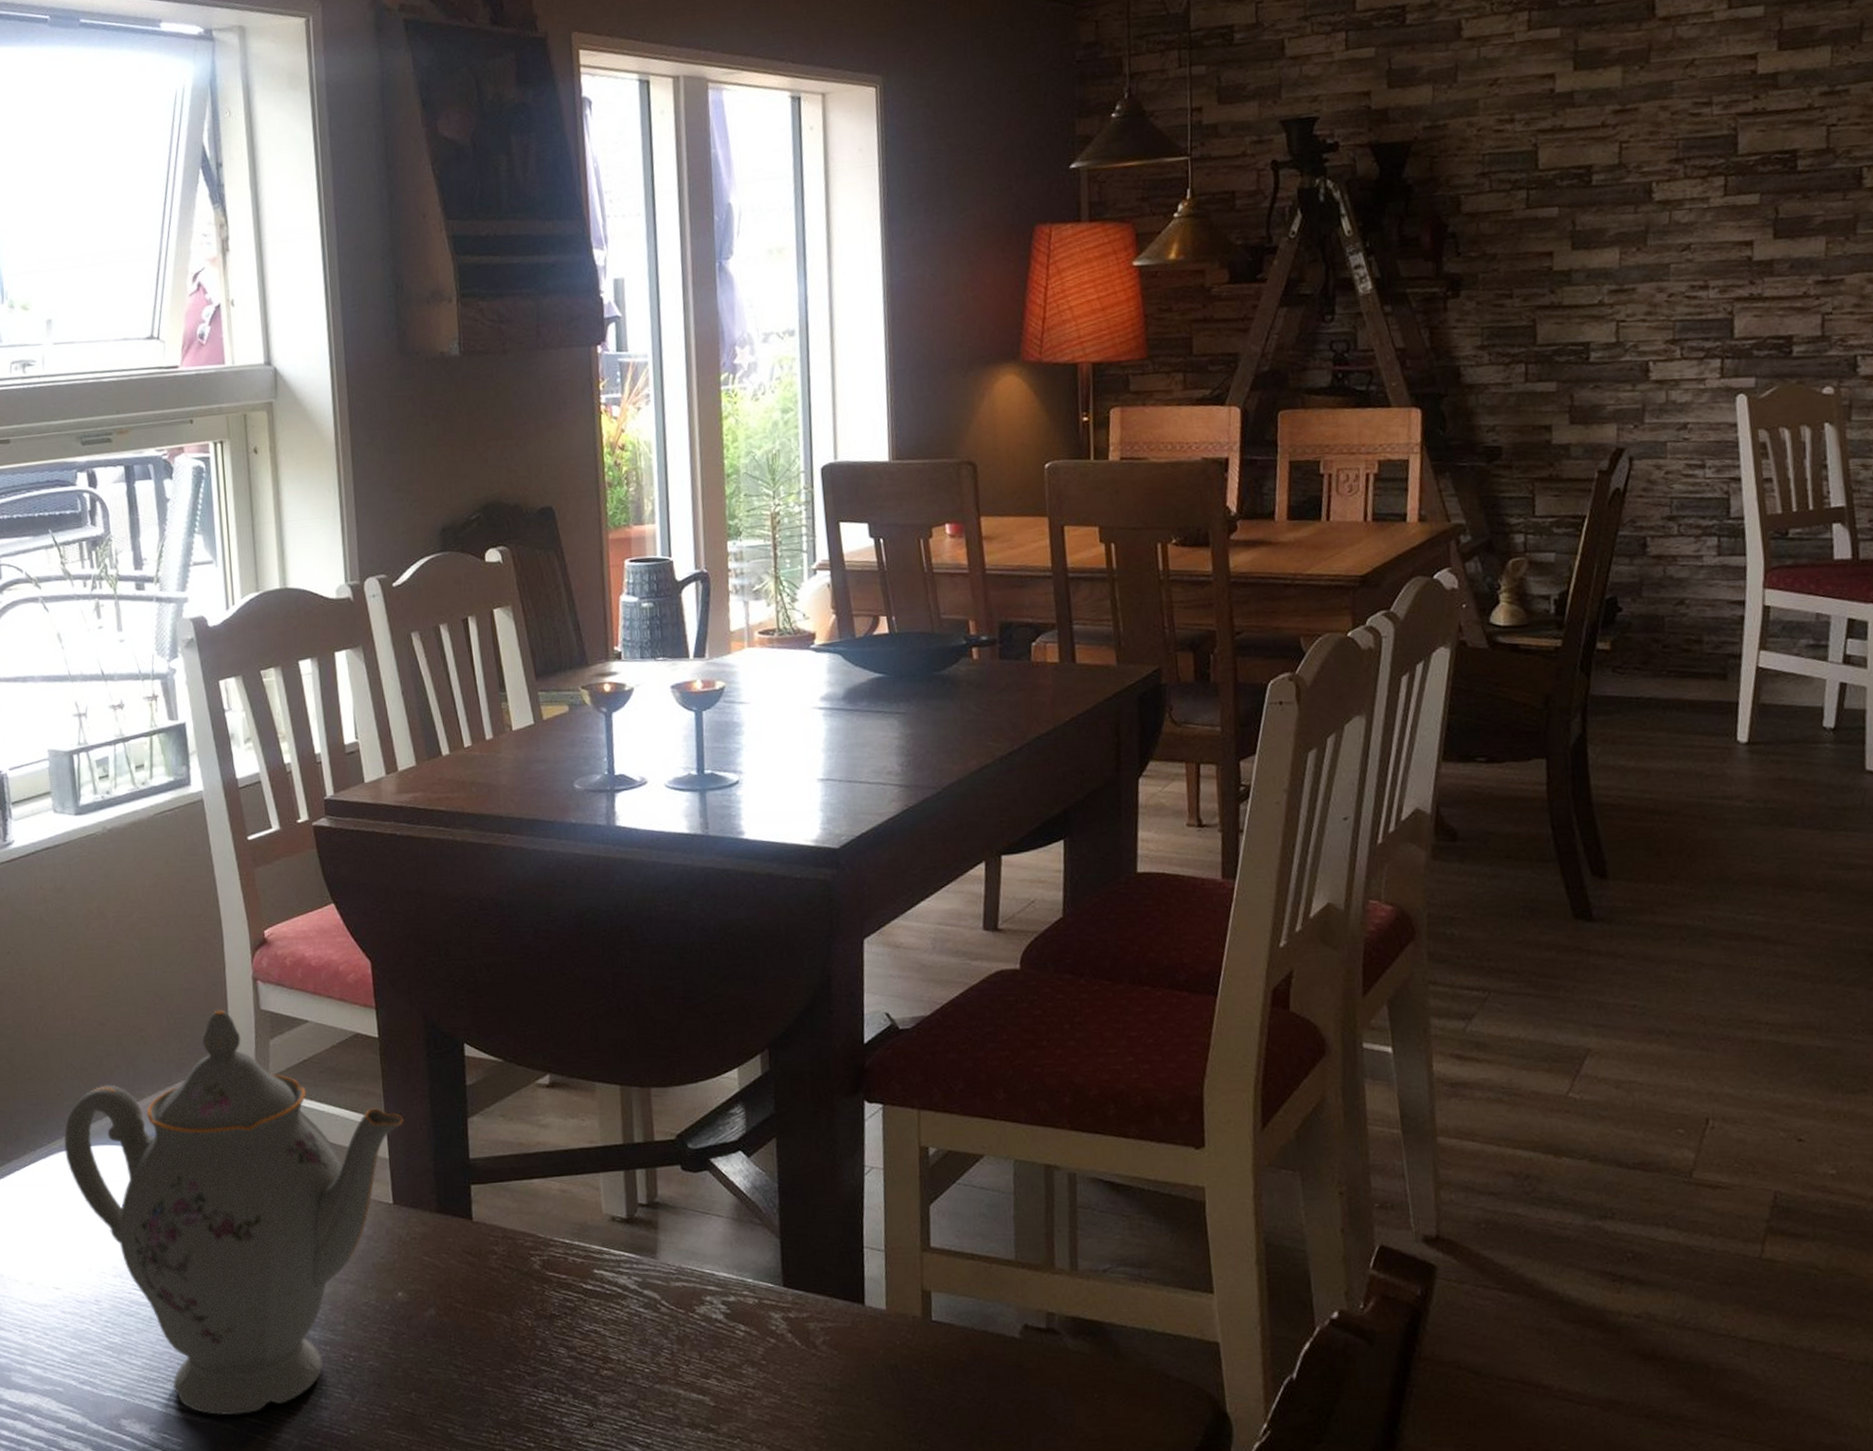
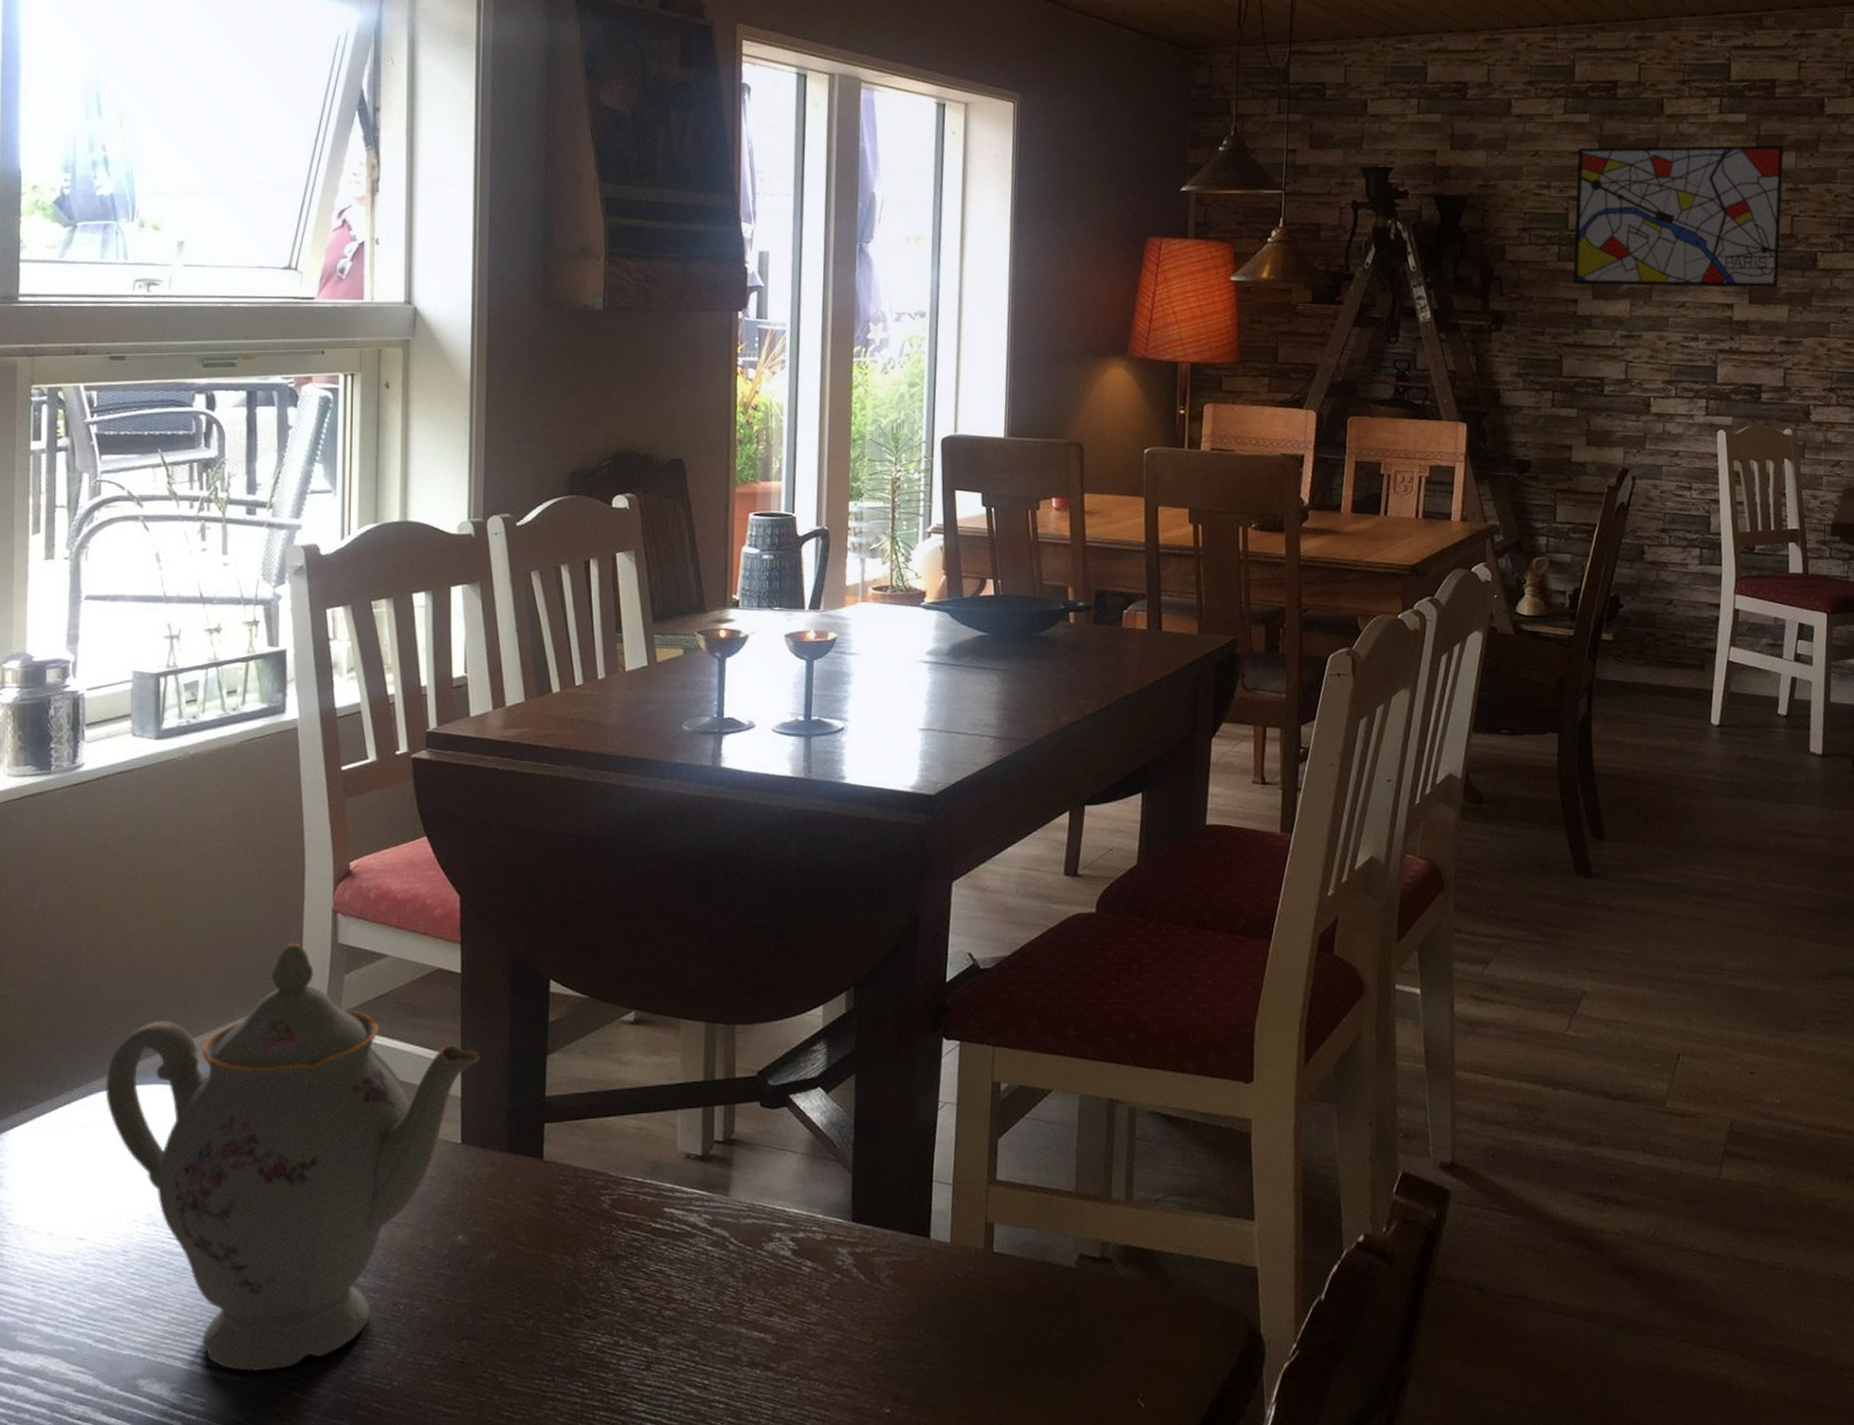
wall art: none [1546,39,1816,235] -> present [1573,145,1784,289]

